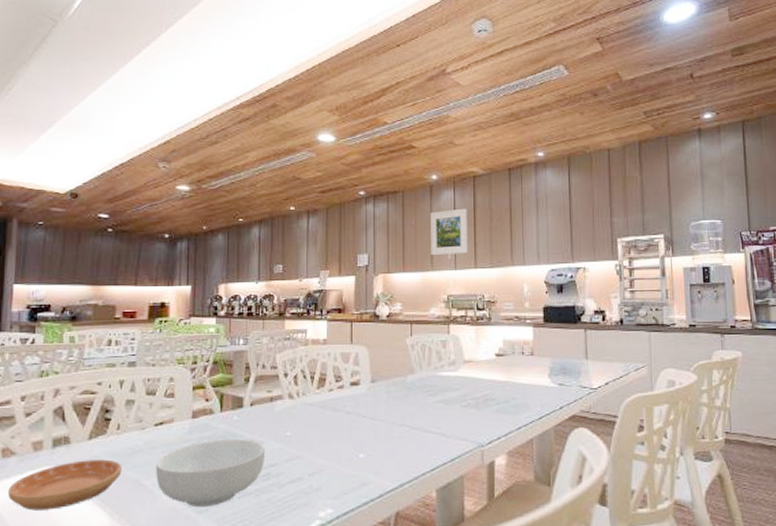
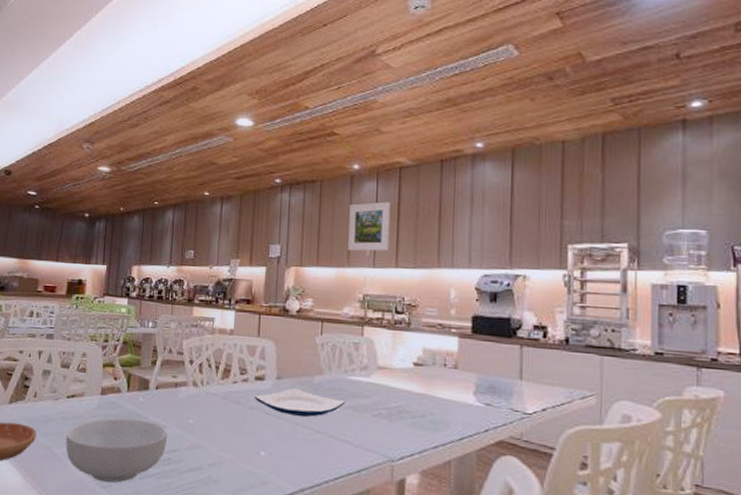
plate: none [350,389,437,416] -> present [254,387,345,417]

